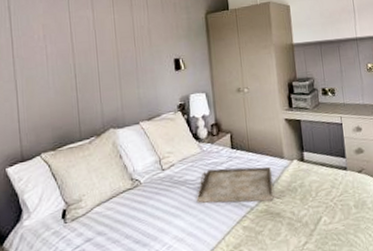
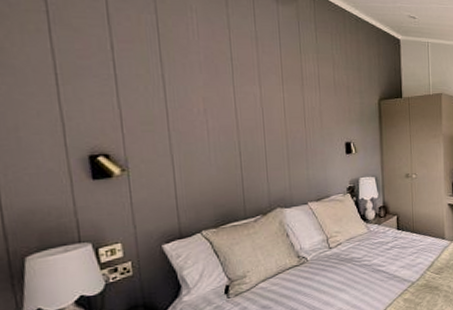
serving tray: present [196,166,274,204] -> none [361,246,433,279]

